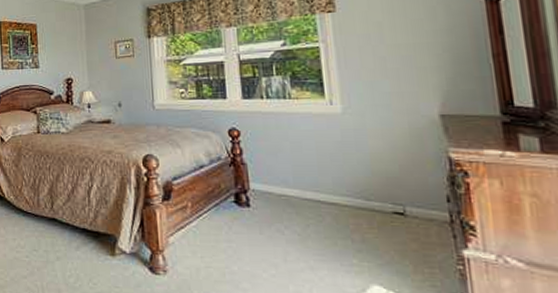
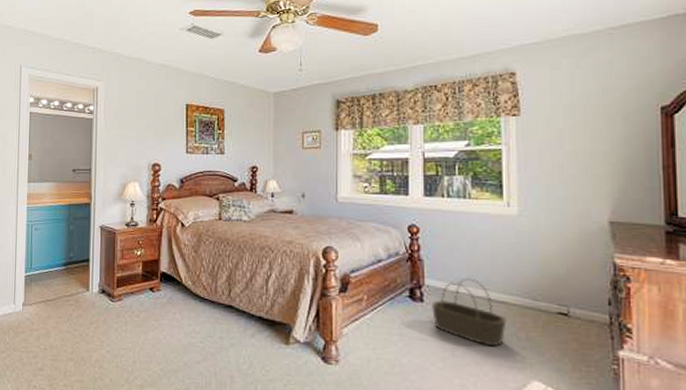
basket: none [259,179,340,251] -> present [432,277,507,347]

